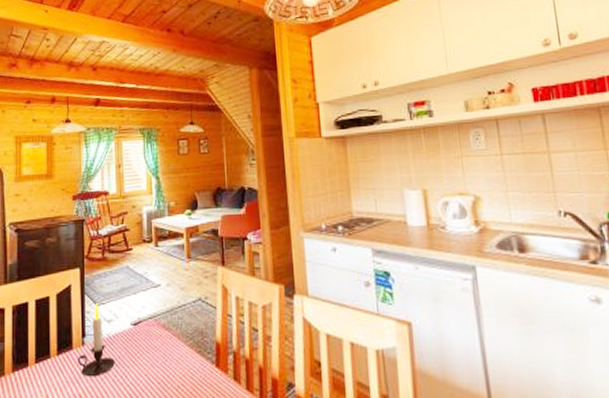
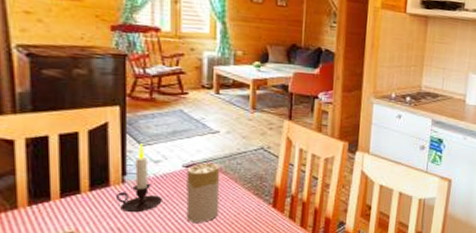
candle: none [135,319,166,387] -> present [186,162,220,222]

